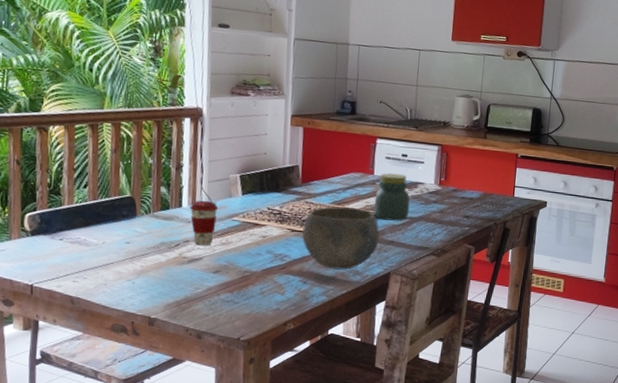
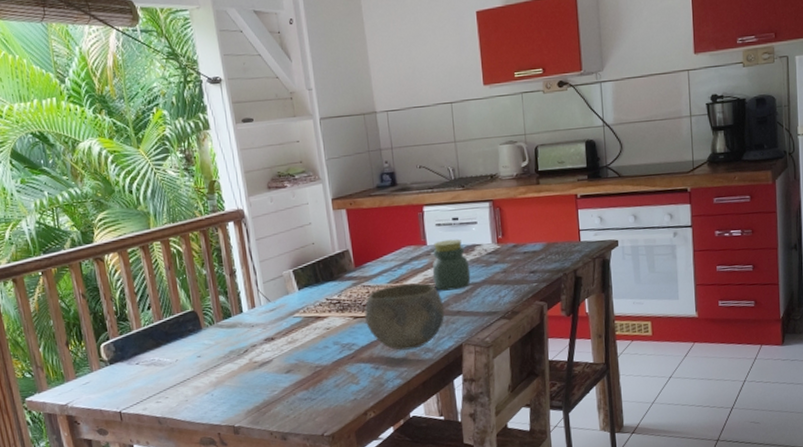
coffee cup: present [190,200,218,246] -> none [250,301,279,349]

